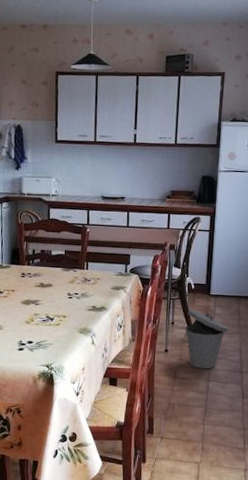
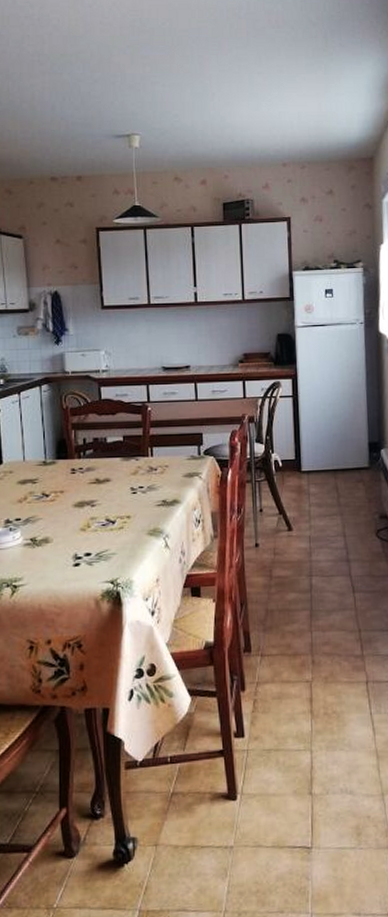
trash can: present [186,309,229,369] -> none [277,491,328,563]

